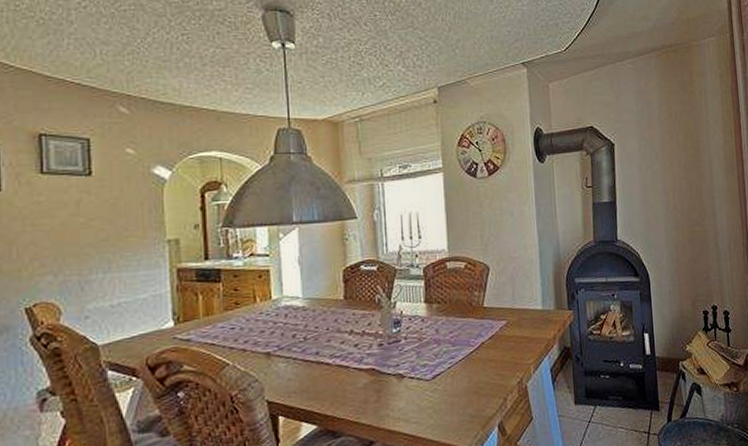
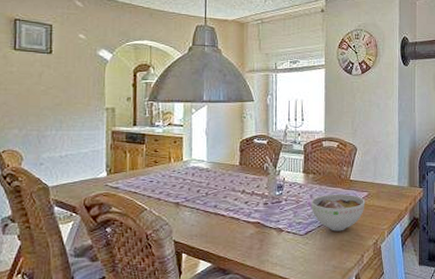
bowl: none [437,324,505,372] -> present [311,194,365,231]

